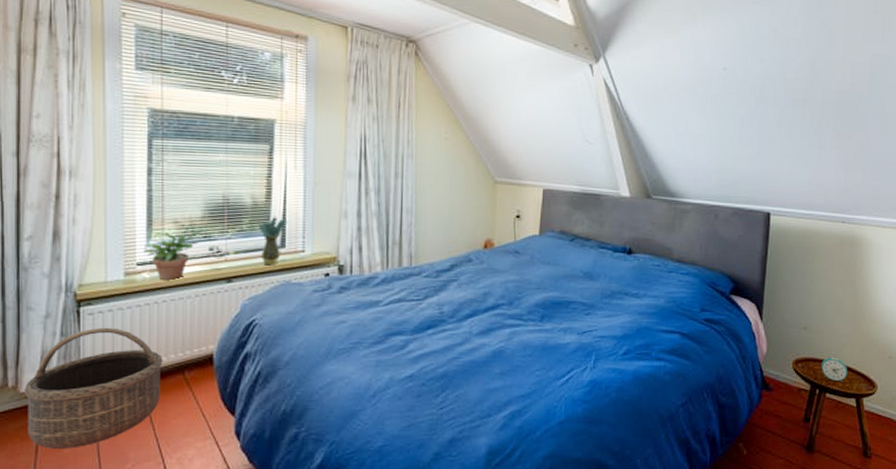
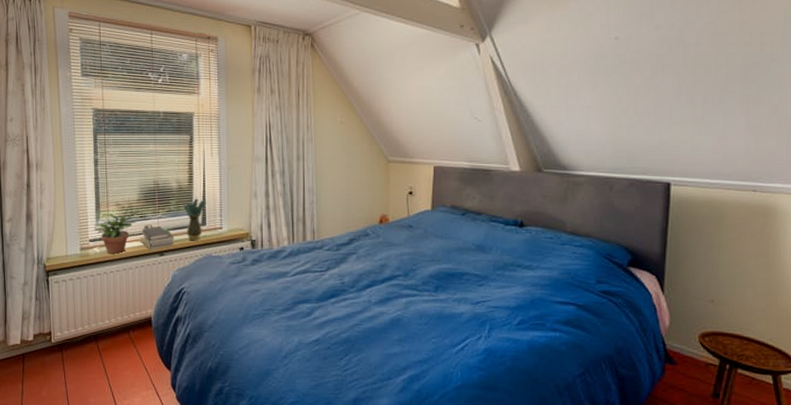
basket: present [24,327,163,449] -> none [11,293,113,392]
books: none [203,247,246,277] -> present [140,226,175,251]
alarm clock: present [821,357,848,383] -> none [731,331,763,359]

